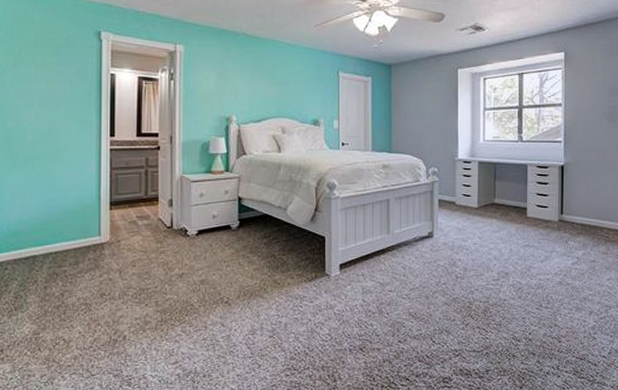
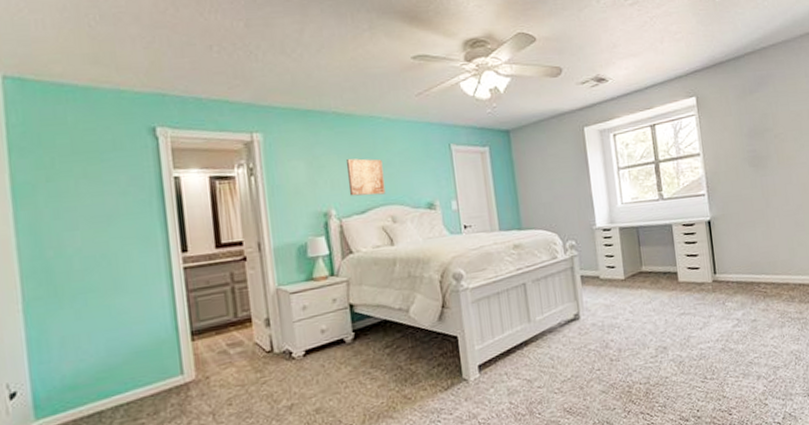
wall art: none [249,75,279,108] -> present [347,158,386,196]

